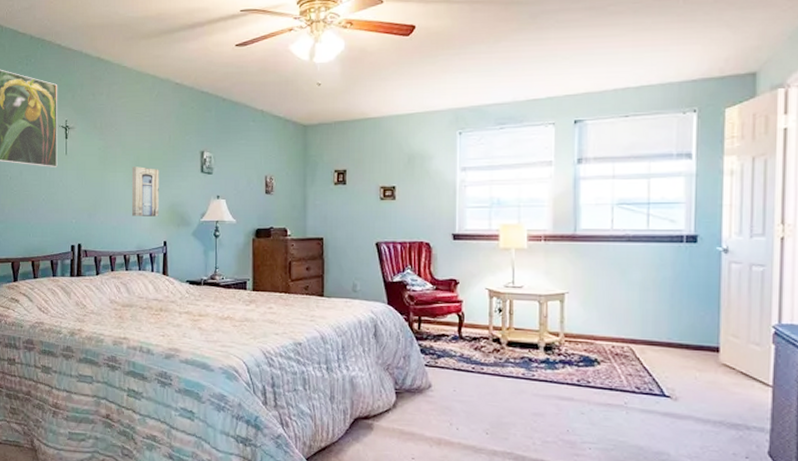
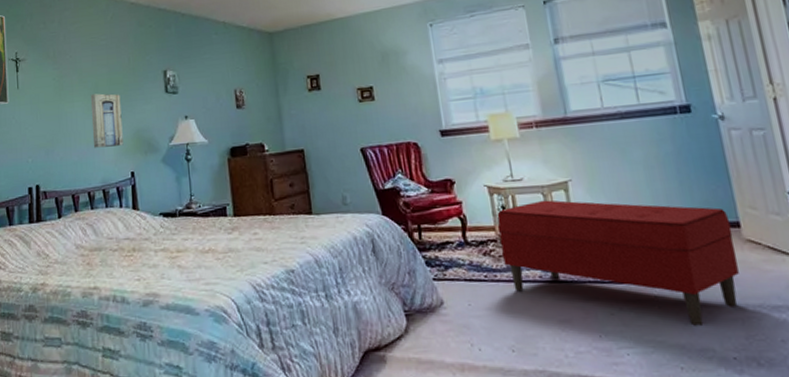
bench: none [491,308,711,432] -> present [497,200,739,326]

